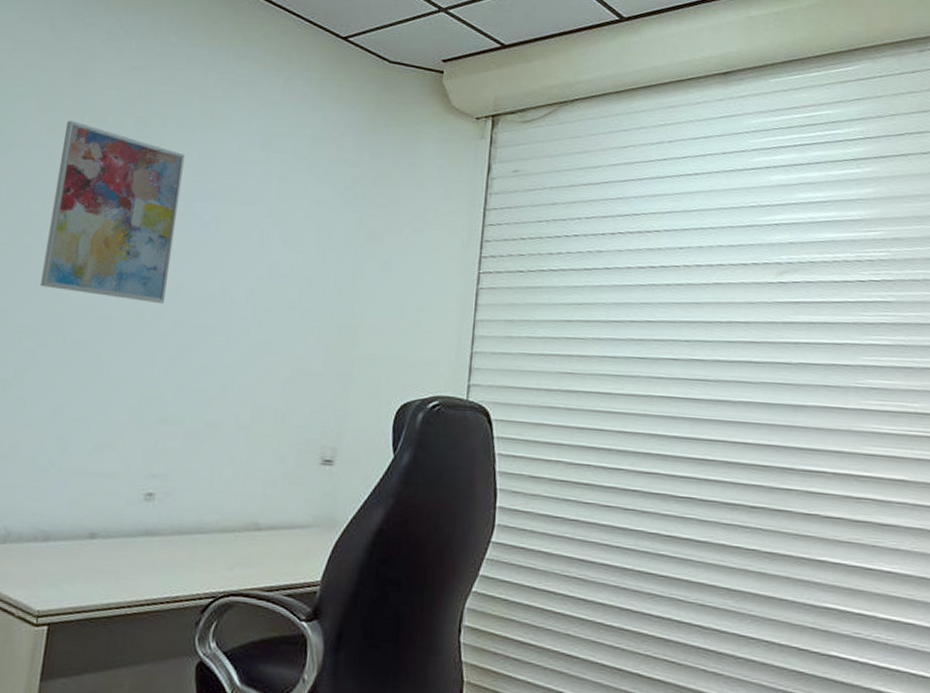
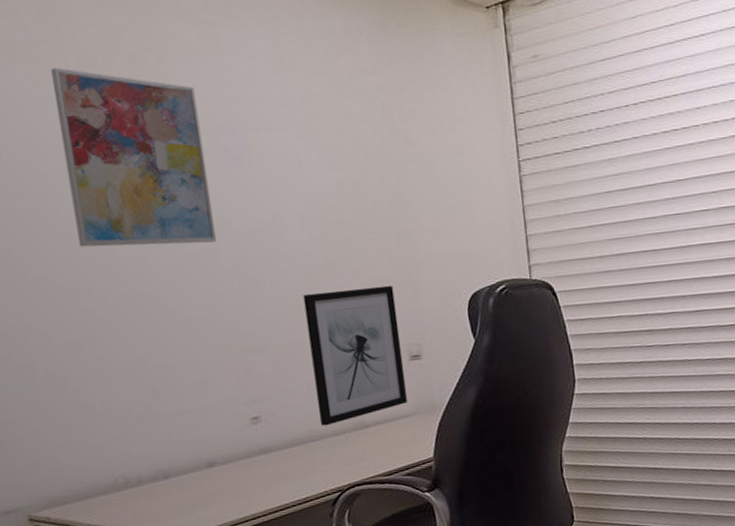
wall art: none [212,372,322,519] -> present [303,285,407,427]

